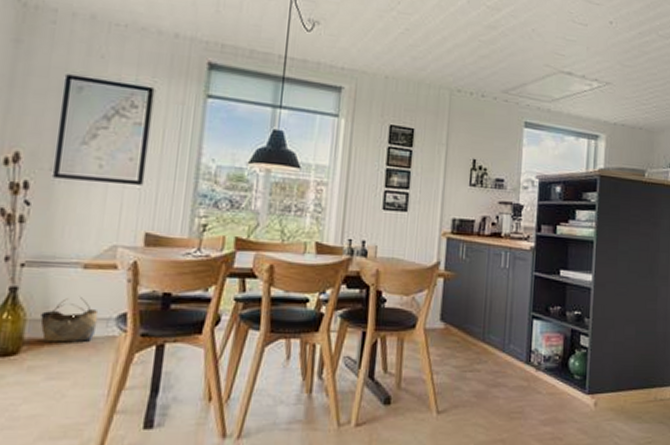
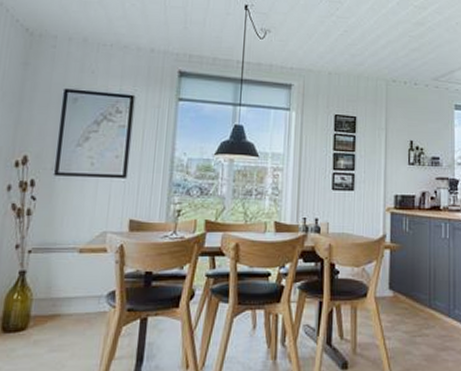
basket: present [40,297,99,342] -> none [44,278,92,318]

